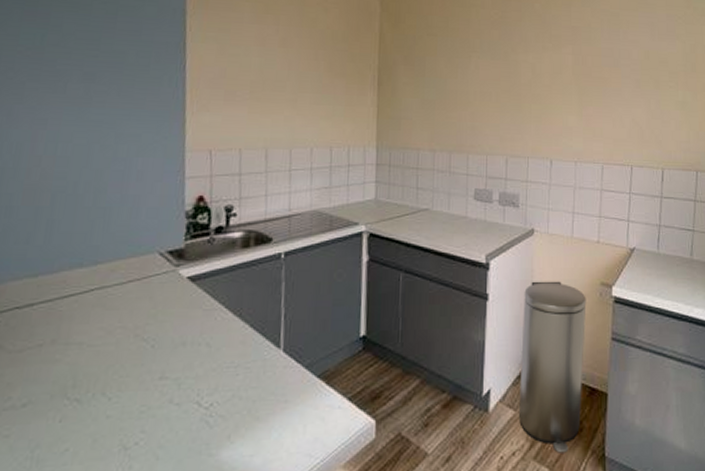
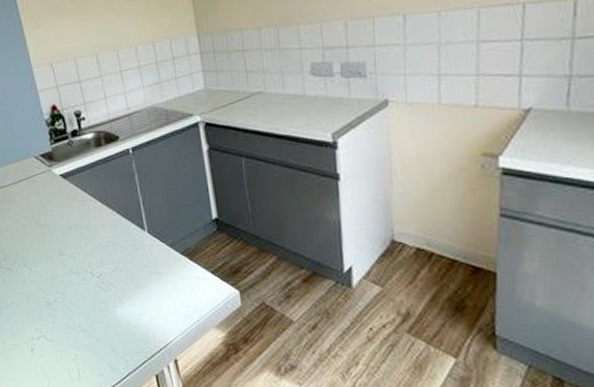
pedal bin: present [519,281,587,453] -> none [381,154,463,329]

